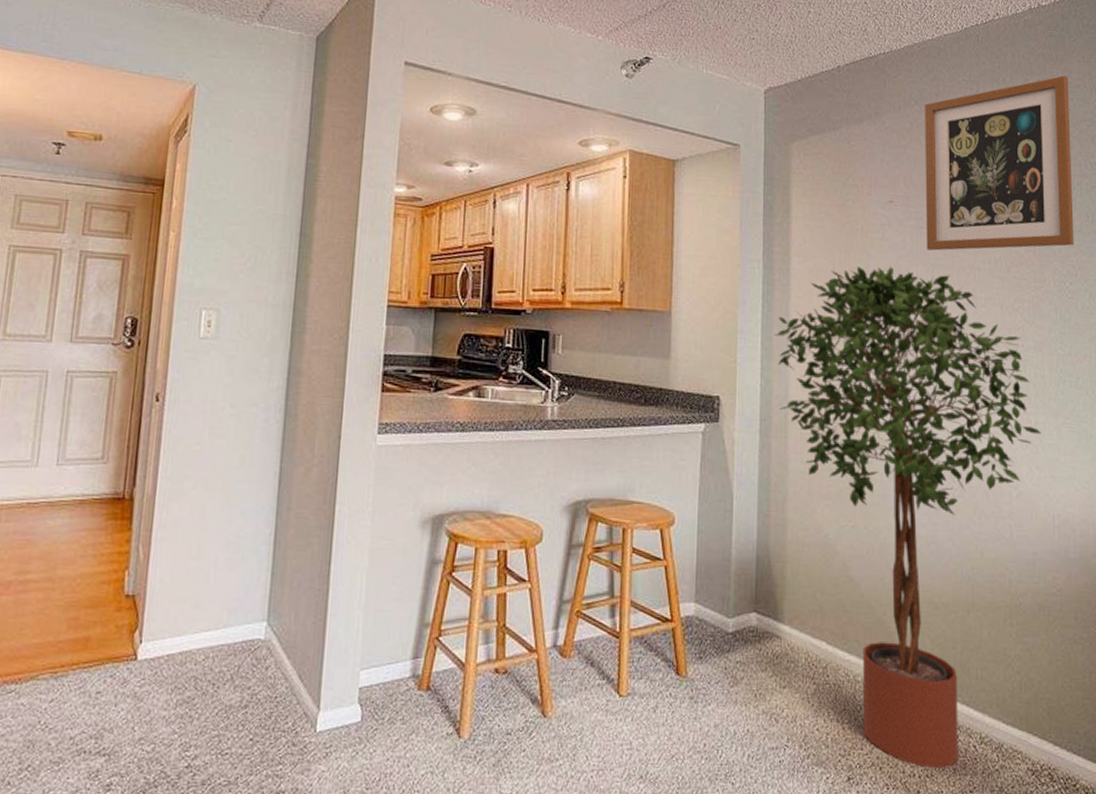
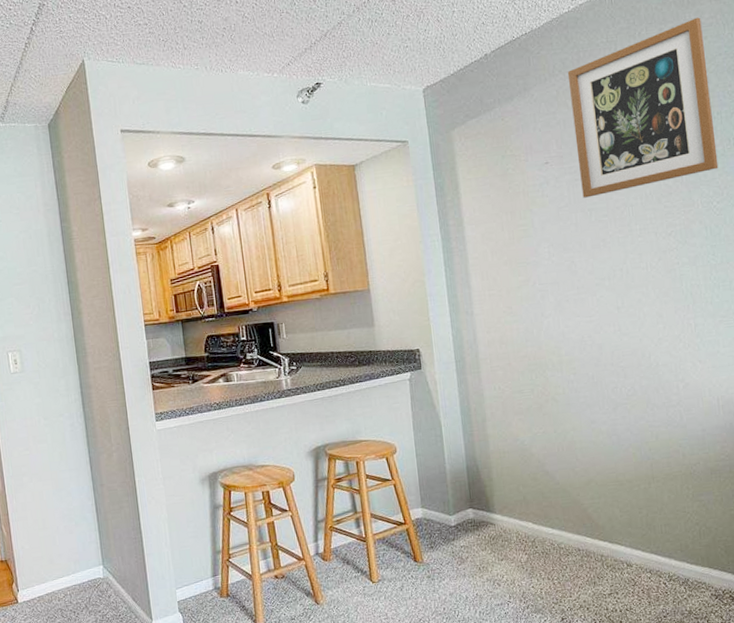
potted tree: present [774,266,1041,769] -> none [458,216,701,604]

